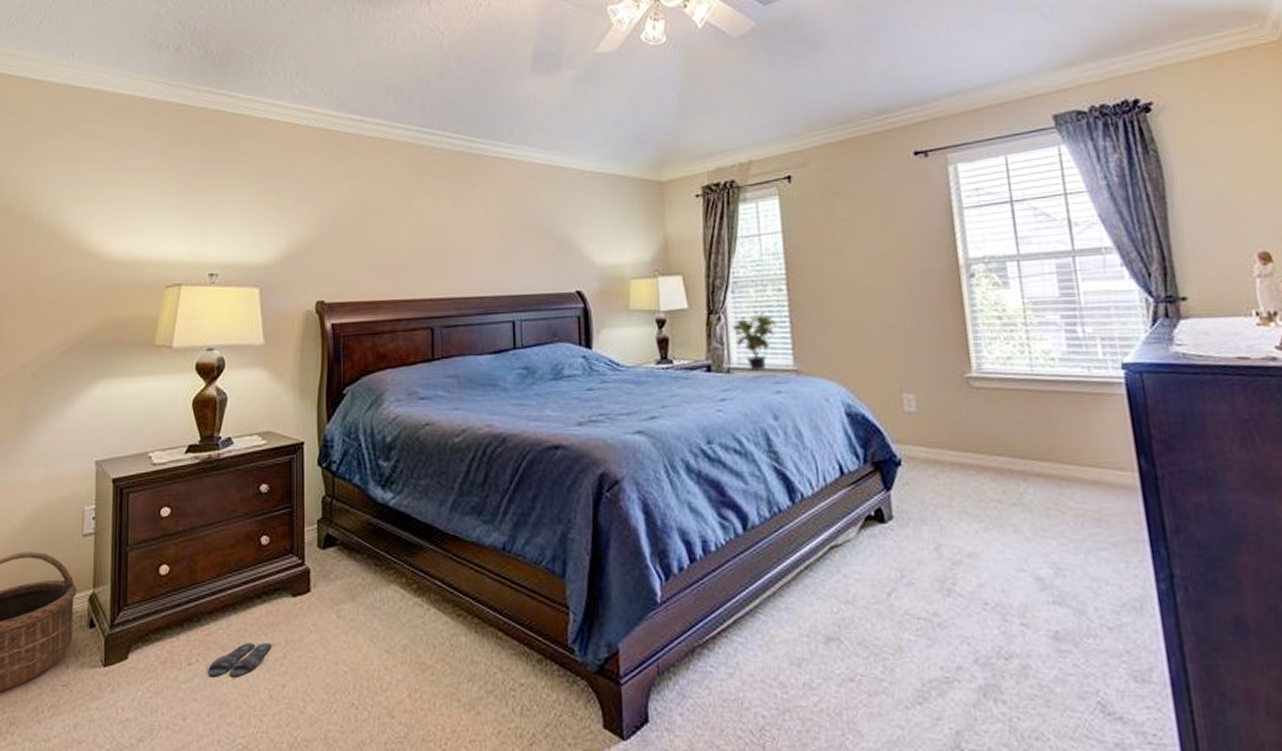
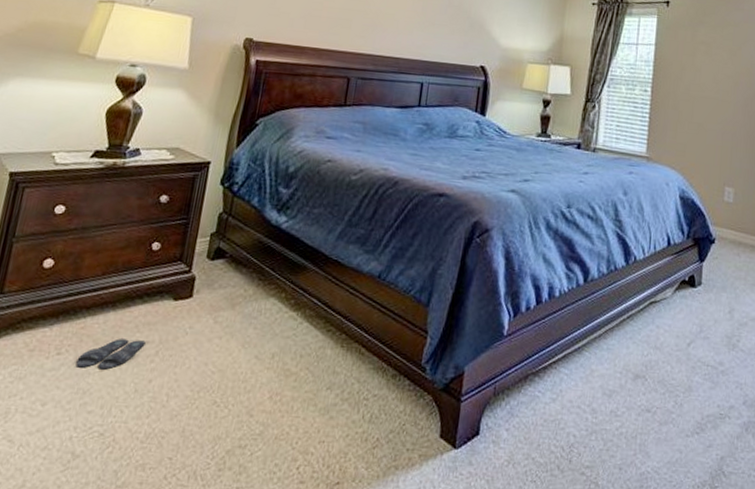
potted plant: present [732,311,778,372] -> none [603,104,640,155]

